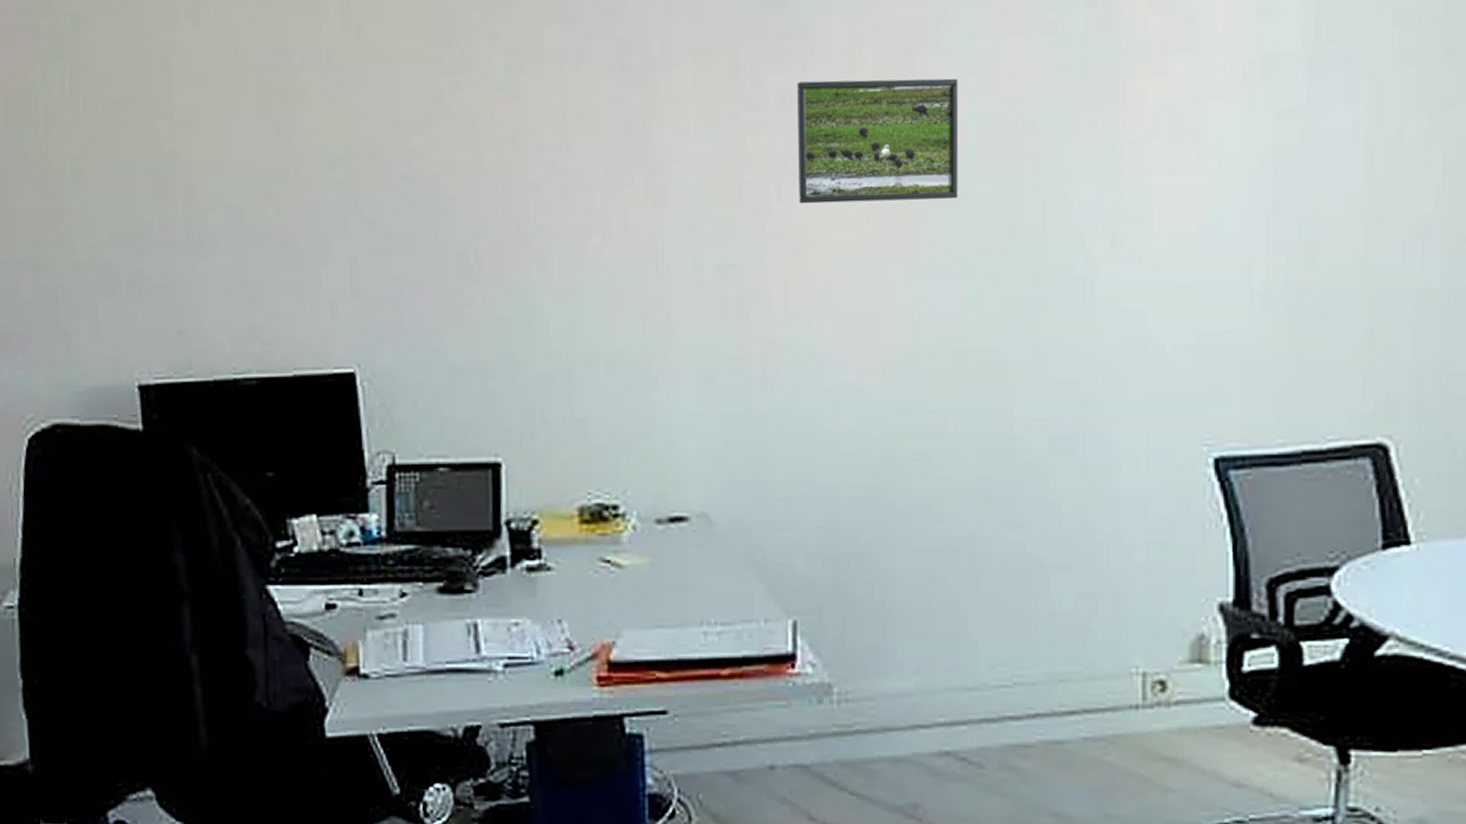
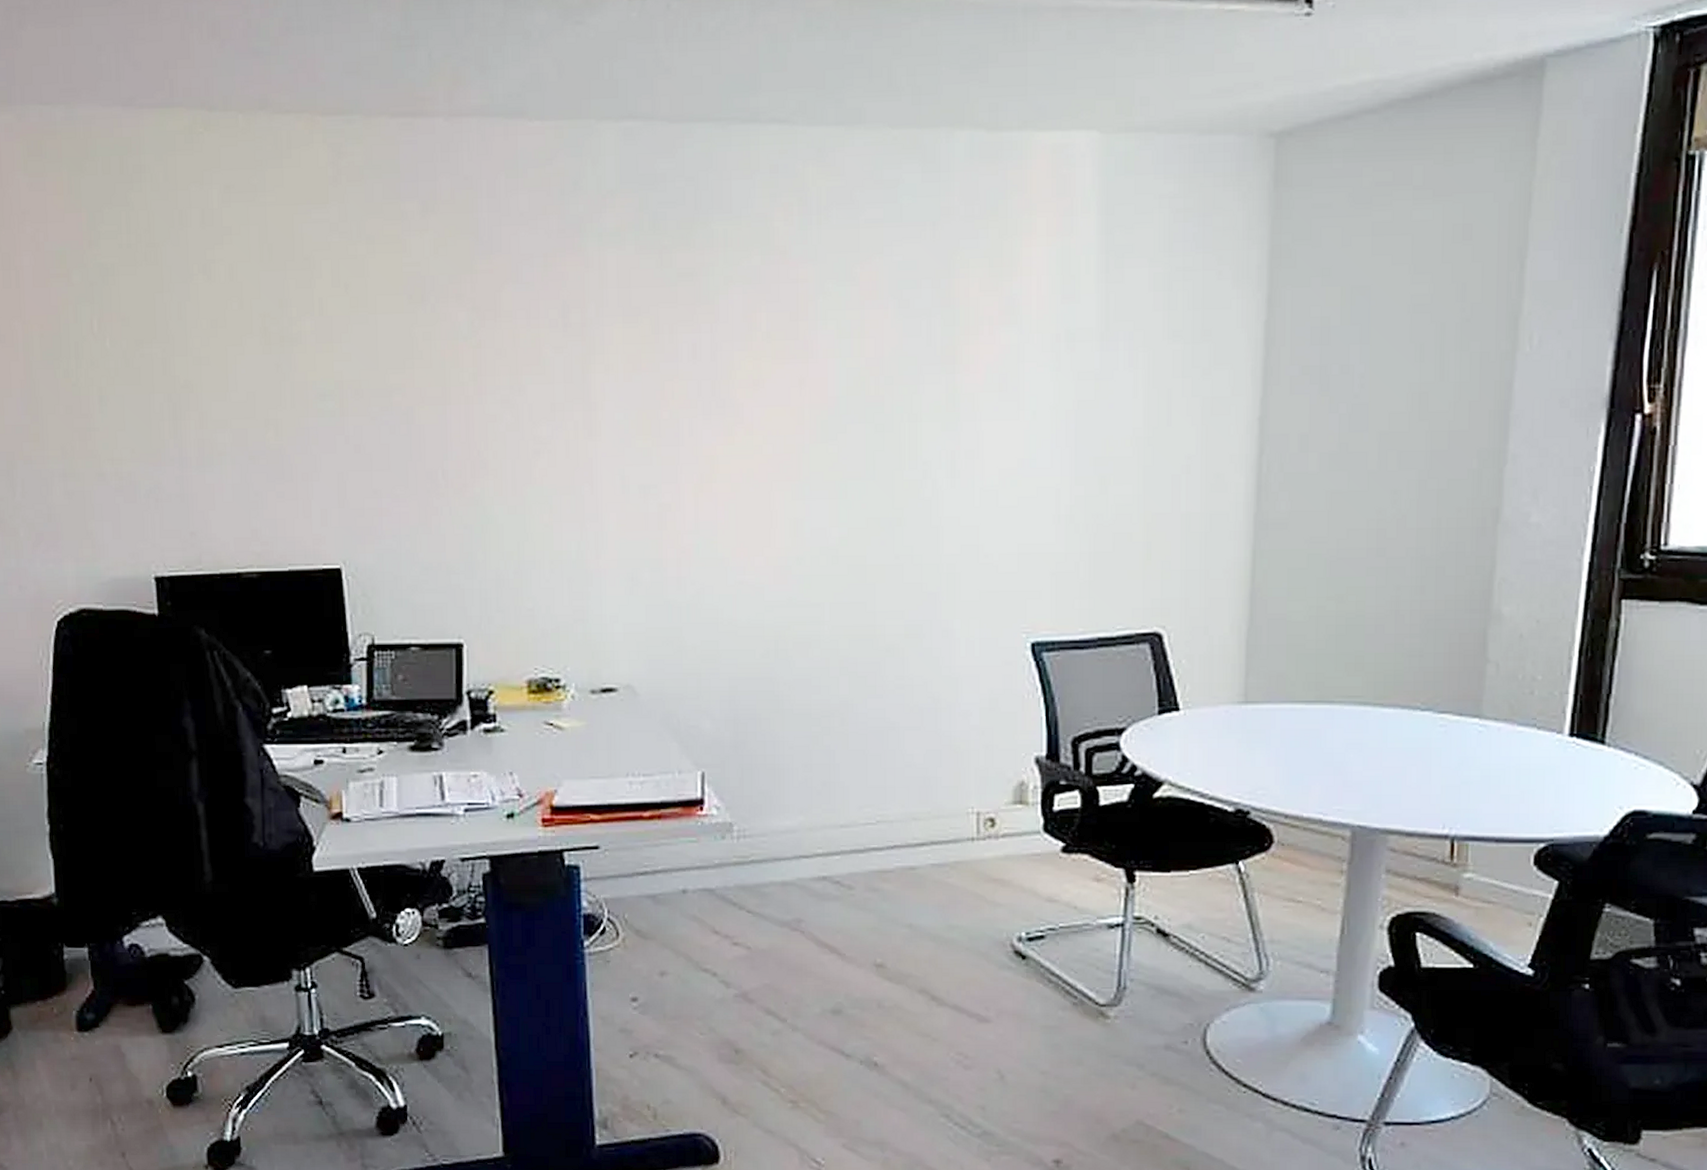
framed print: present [797,78,959,204] -> none [706,340,833,438]

